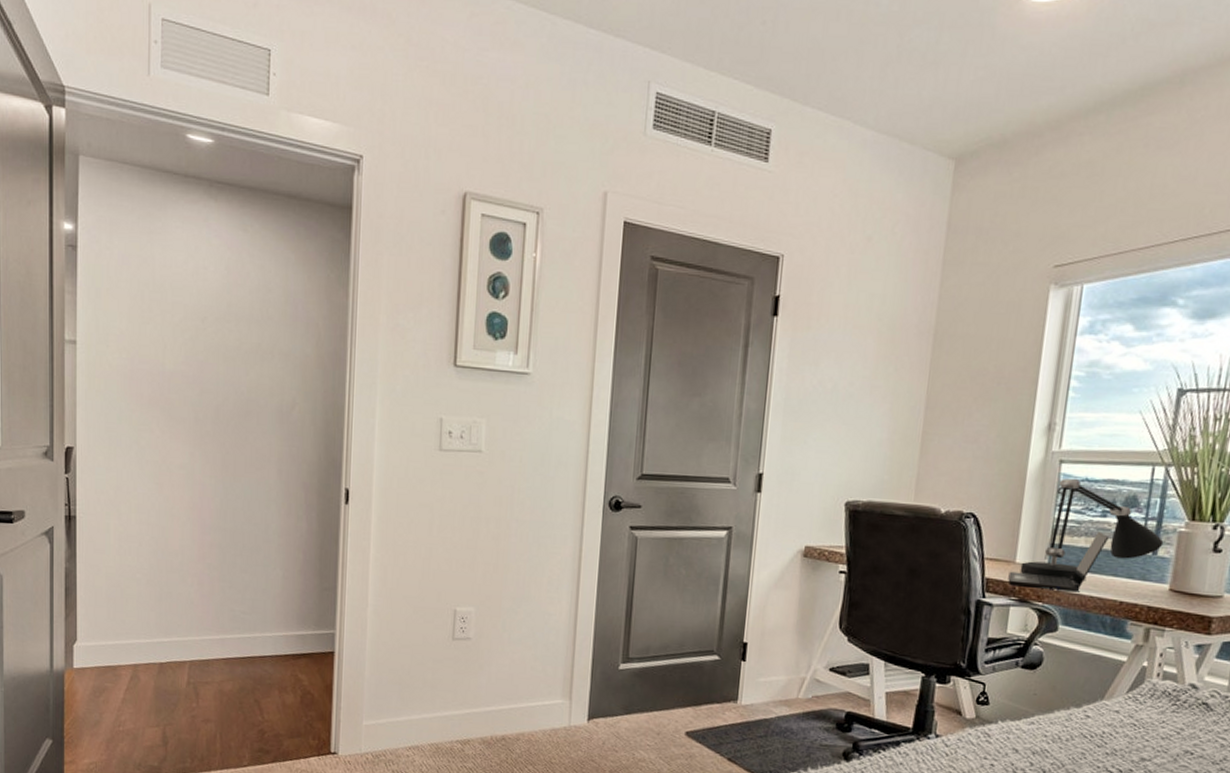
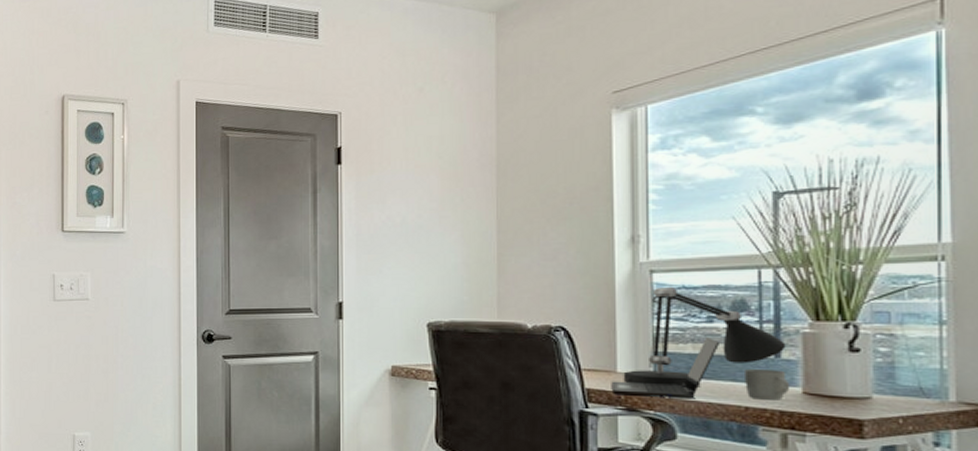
mug: none [1123,564,1161,596] -> present [745,368,790,400]

